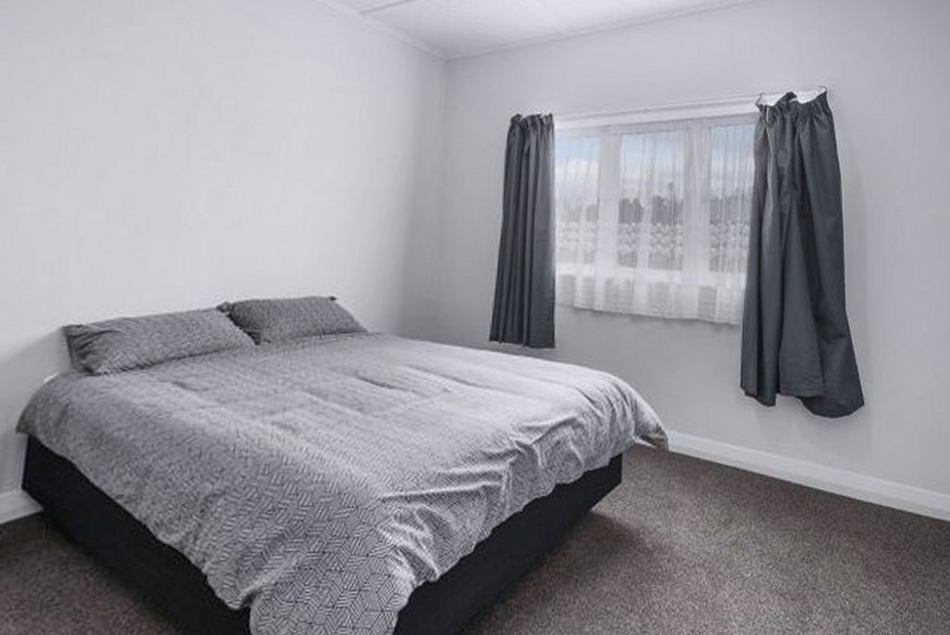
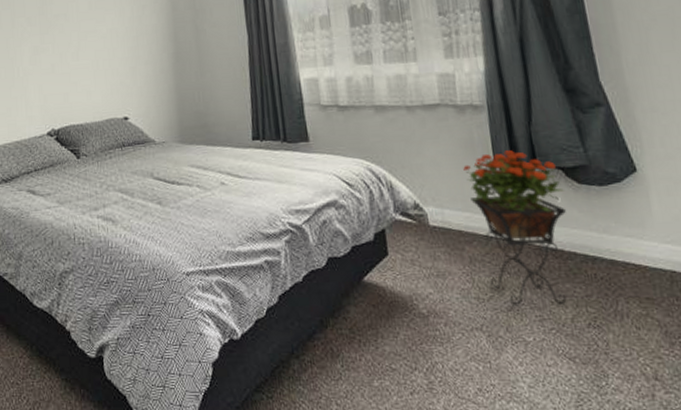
potted flower: none [710,375,800,539] -> present [463,150,567,305]

